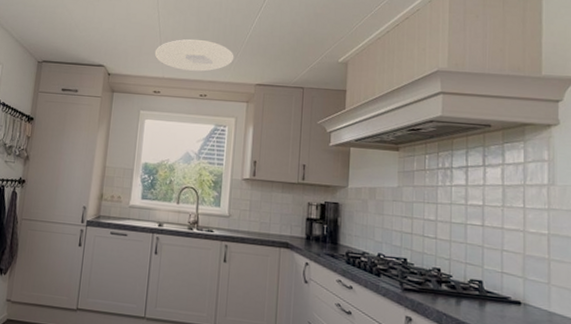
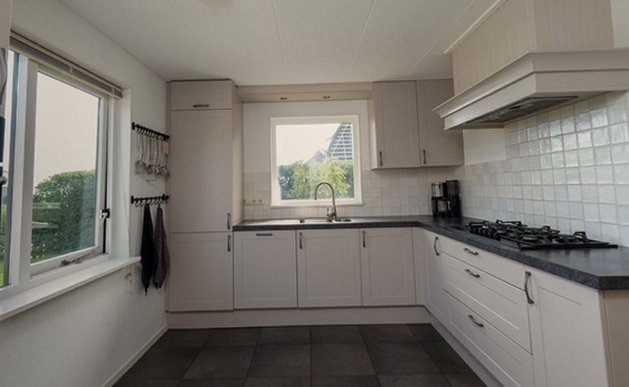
ceiling light: present [154,39,234,72] -> none [277,45,351,76]

